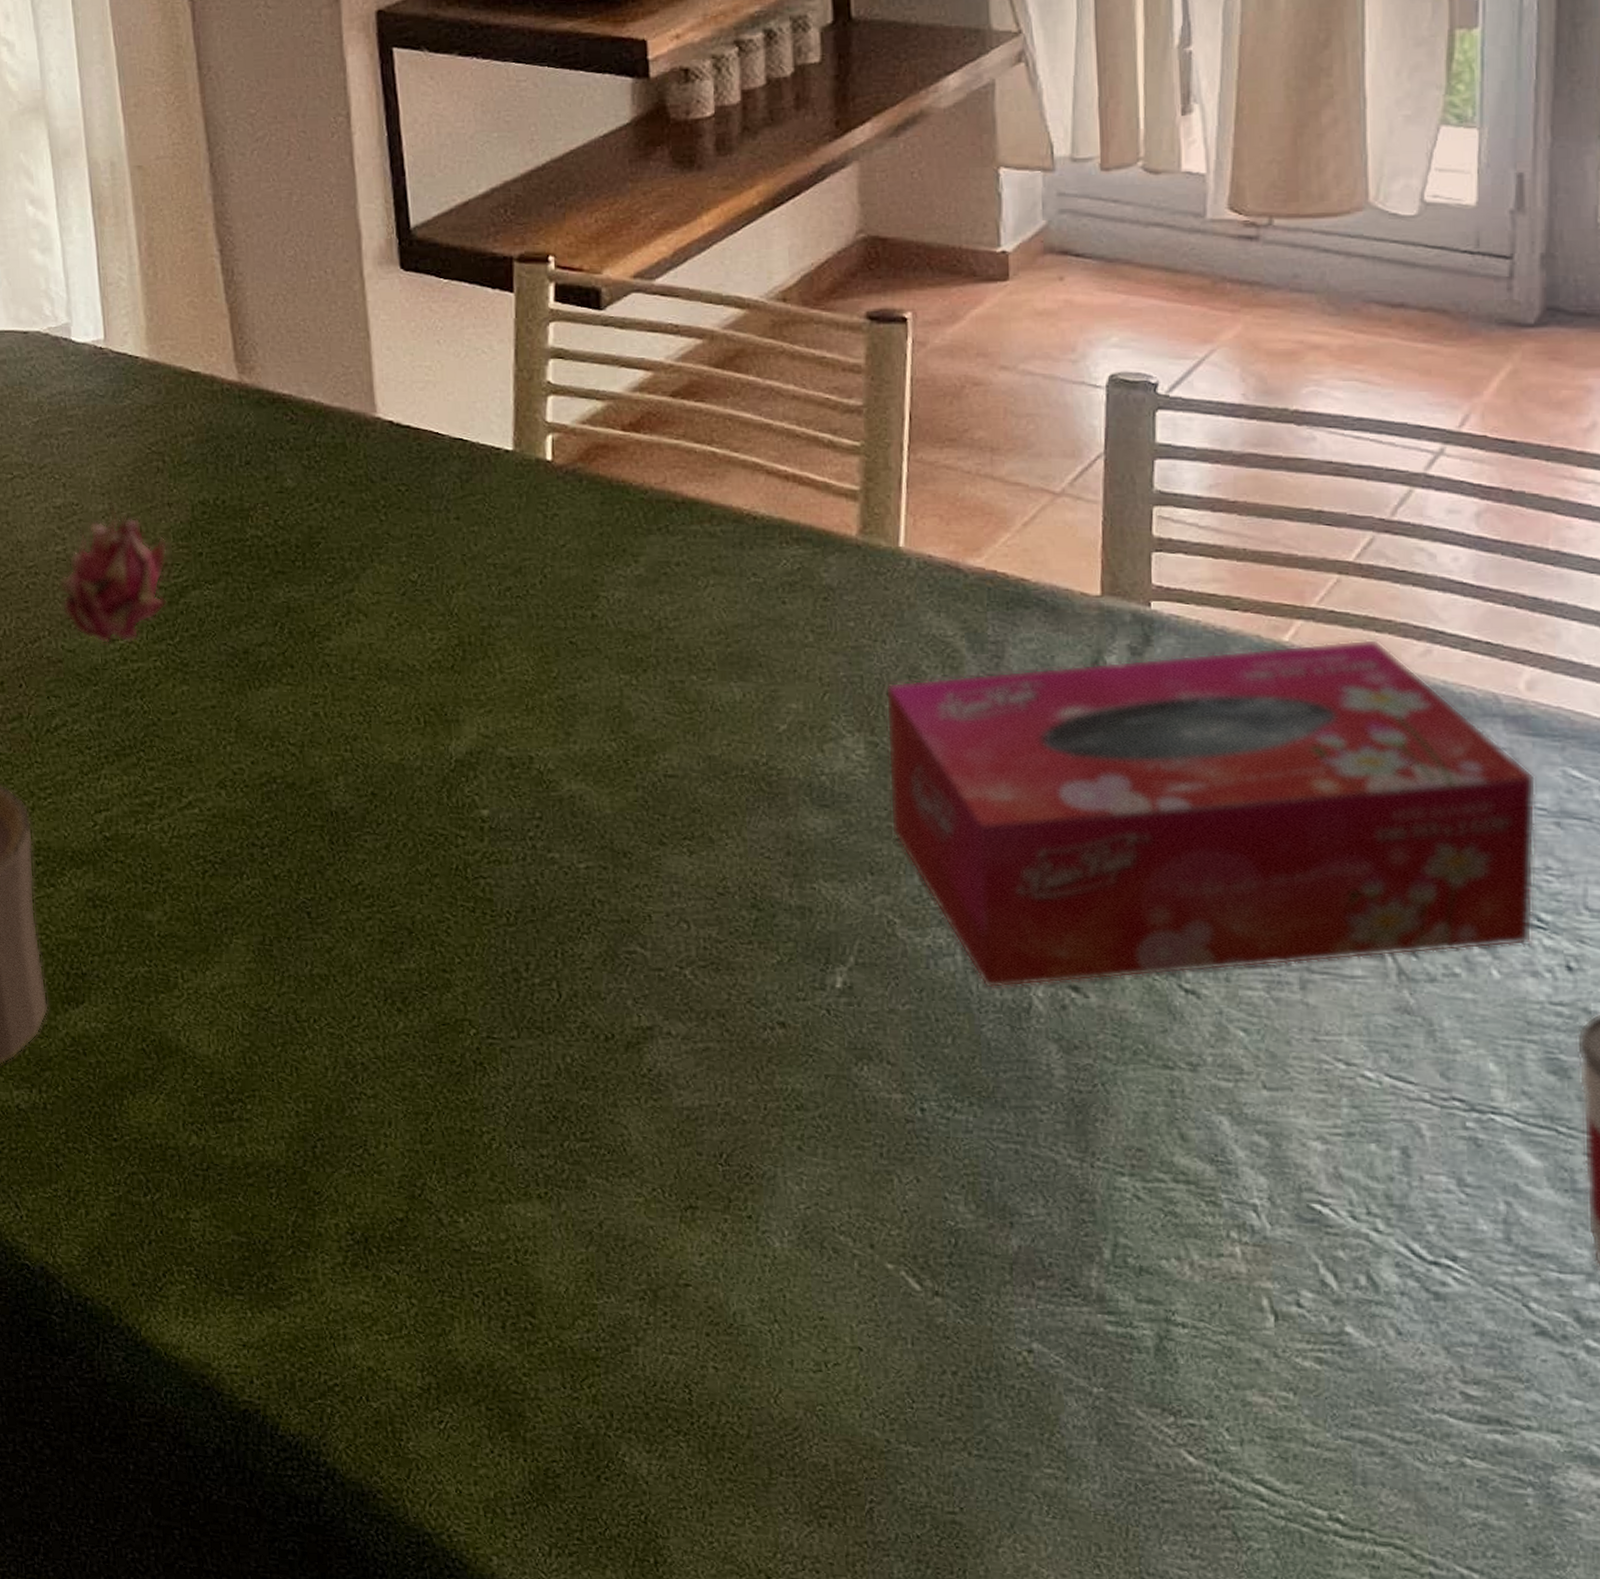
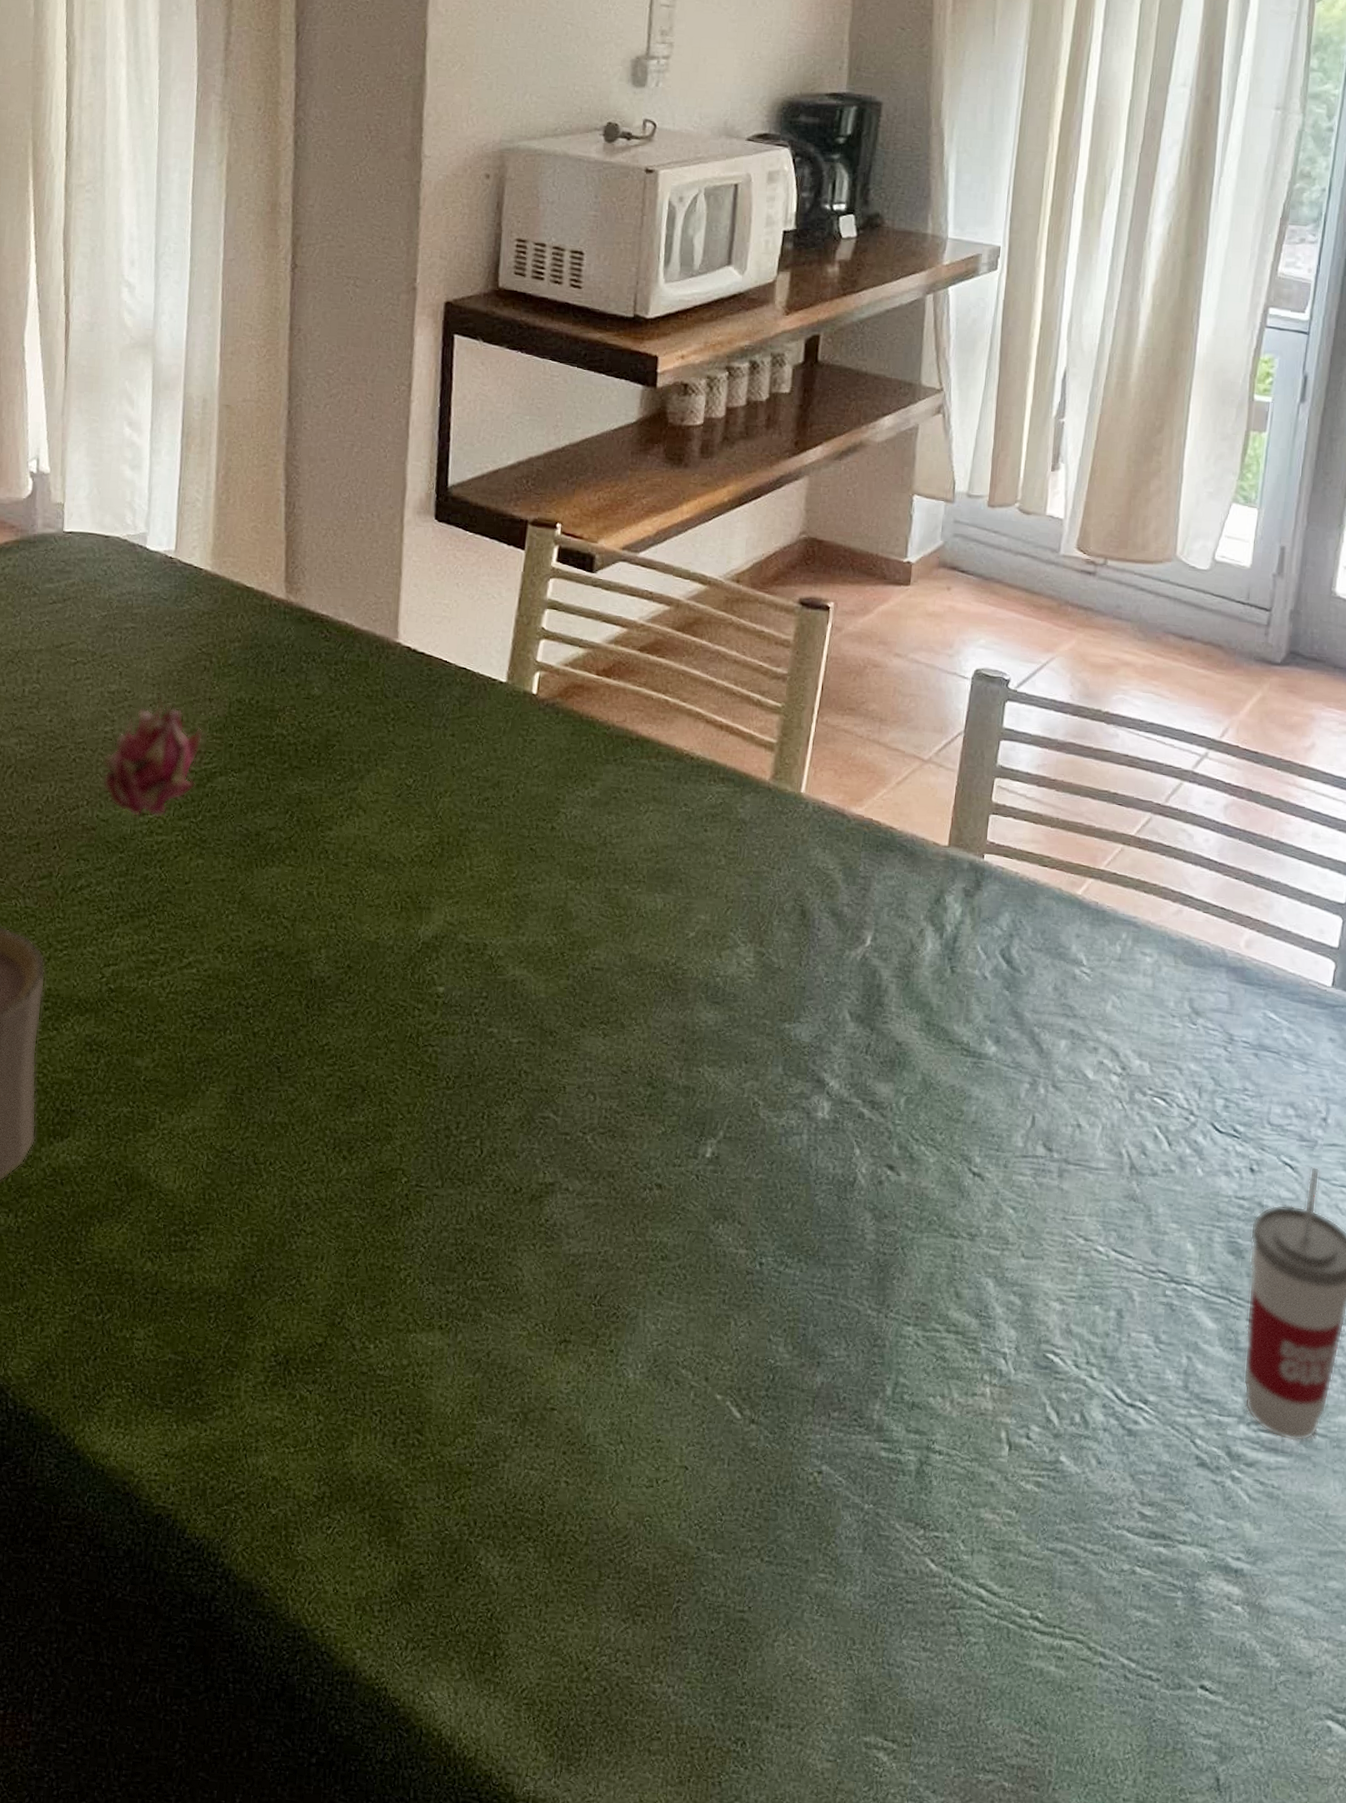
tissue box: present [885,638,1537,989] -> none [765,897,1245,1164]

